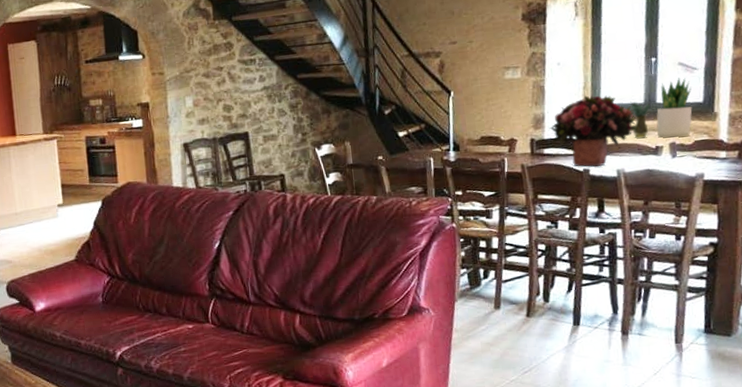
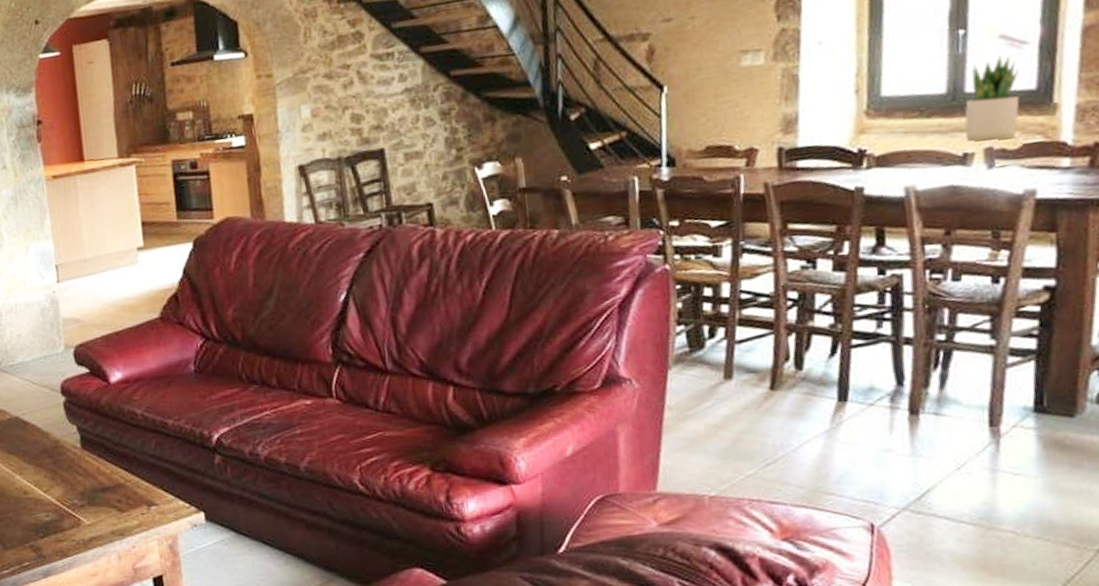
bouquet: present [549,95,638,167] -> none [805,84,937,184]
vase: present [630,101,650,139] -> none [925,92,955,144]

